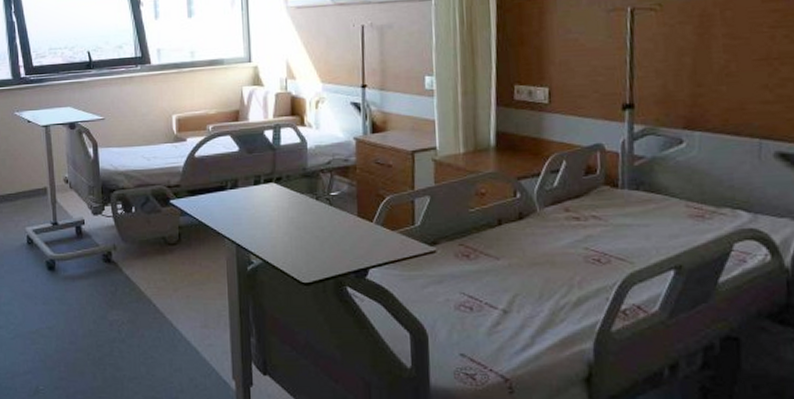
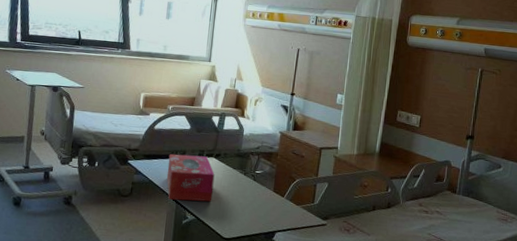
tissue box: none [218,183,280,242] -> present [166,154,215,202]

